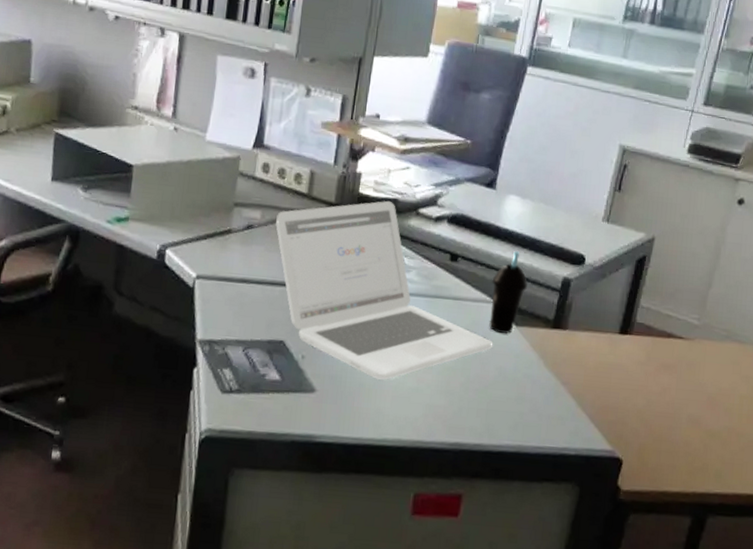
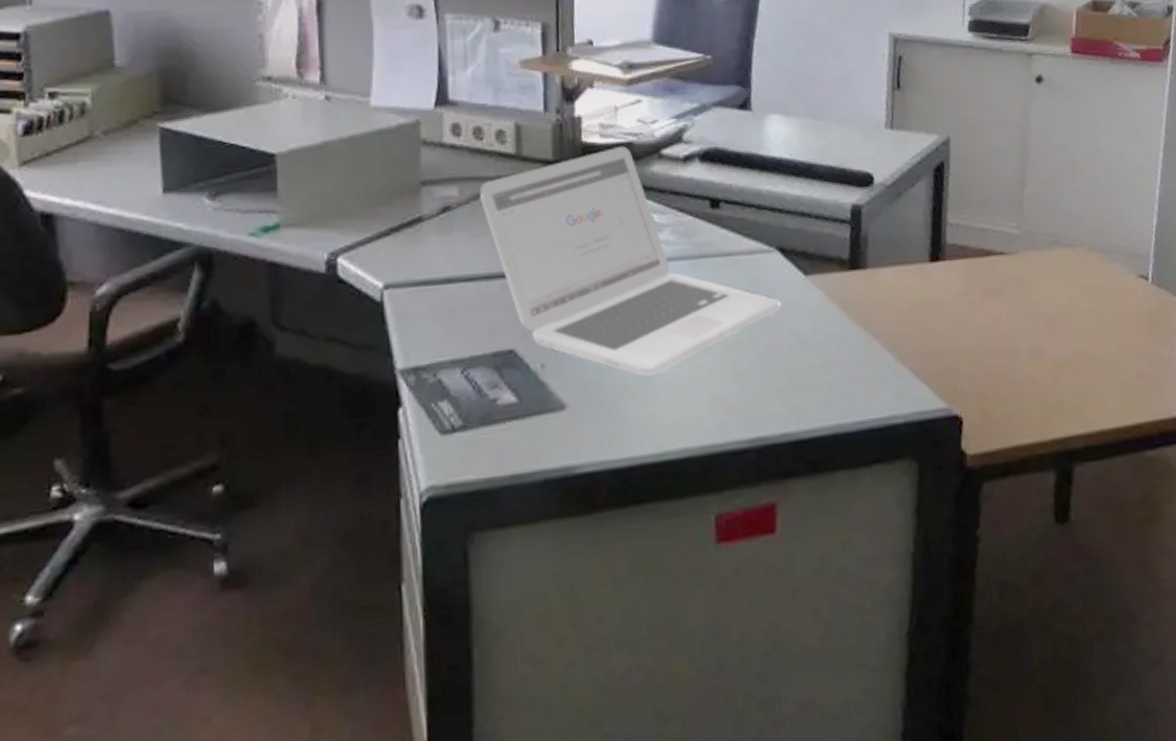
cup: present [489,251,527,334] -> none [766,182,810,288]

